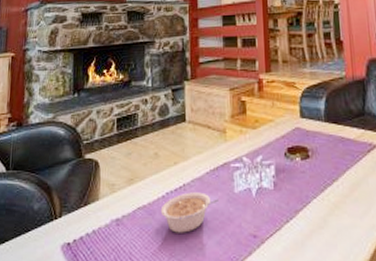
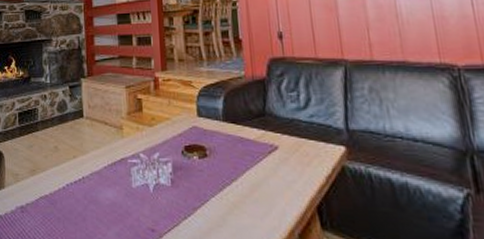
legume: present [160,192,218,233] -> none [61,185,117,223]

